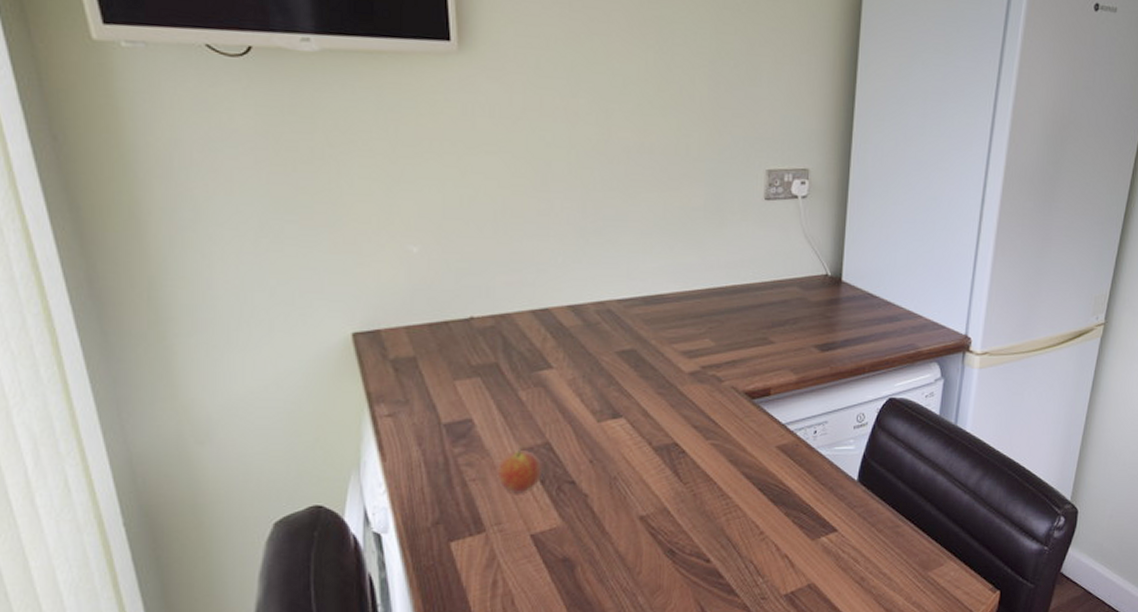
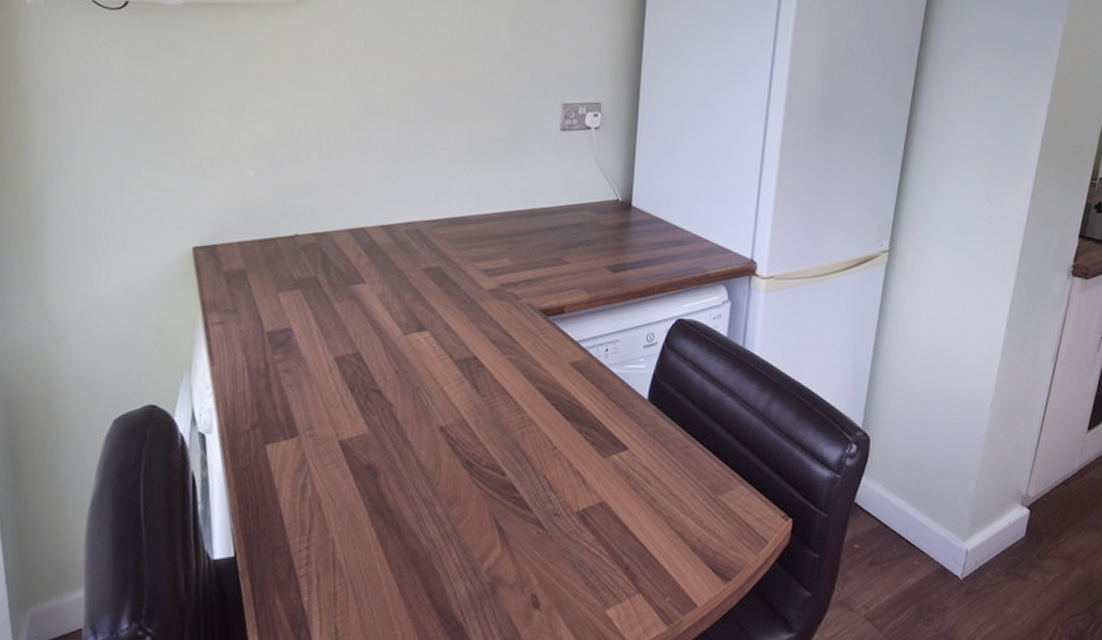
fruit: present [497,448,541,494] -> none [311,357,352,401]

